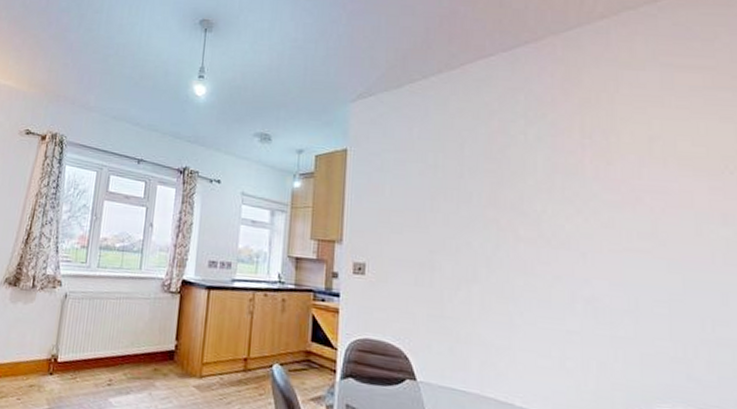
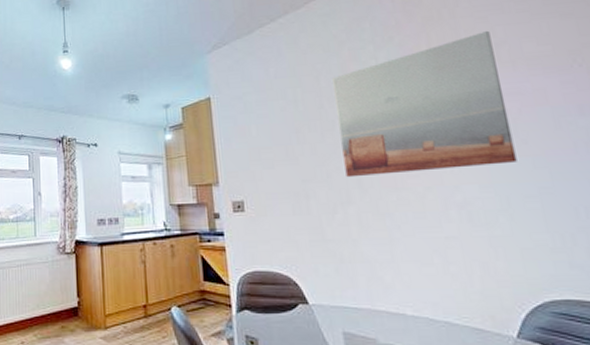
wall art: none [475,122,652,264] -> present [331,30,517,178]

